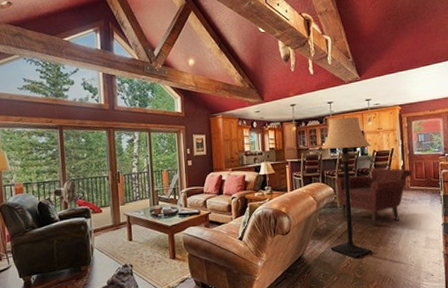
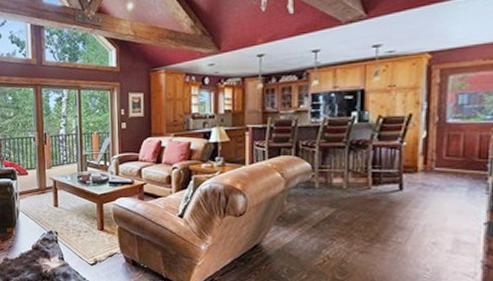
lamp: present [321,116,373,259] -> none [297,69,377,256]
leather: present [334,167,413,226] -> none [313,139,441,216]

